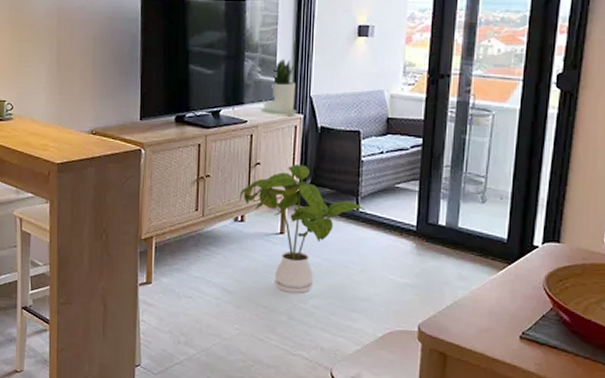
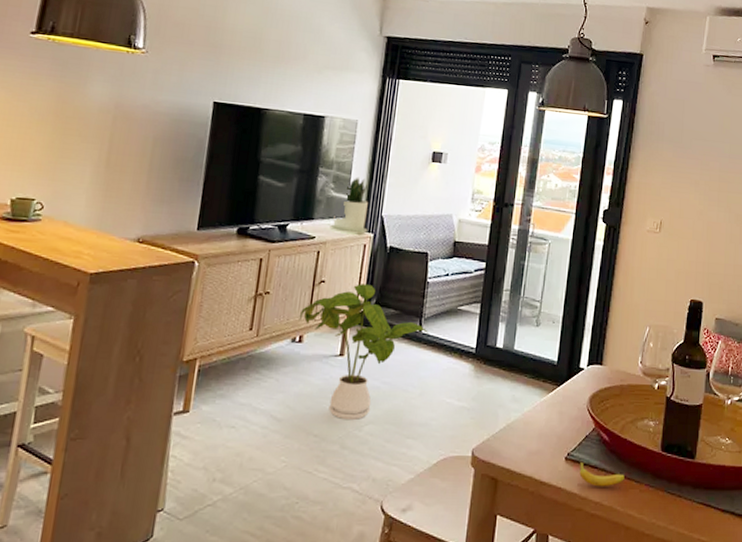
fruit: none [536,340,591,368] -> present [579,461,626,487]

